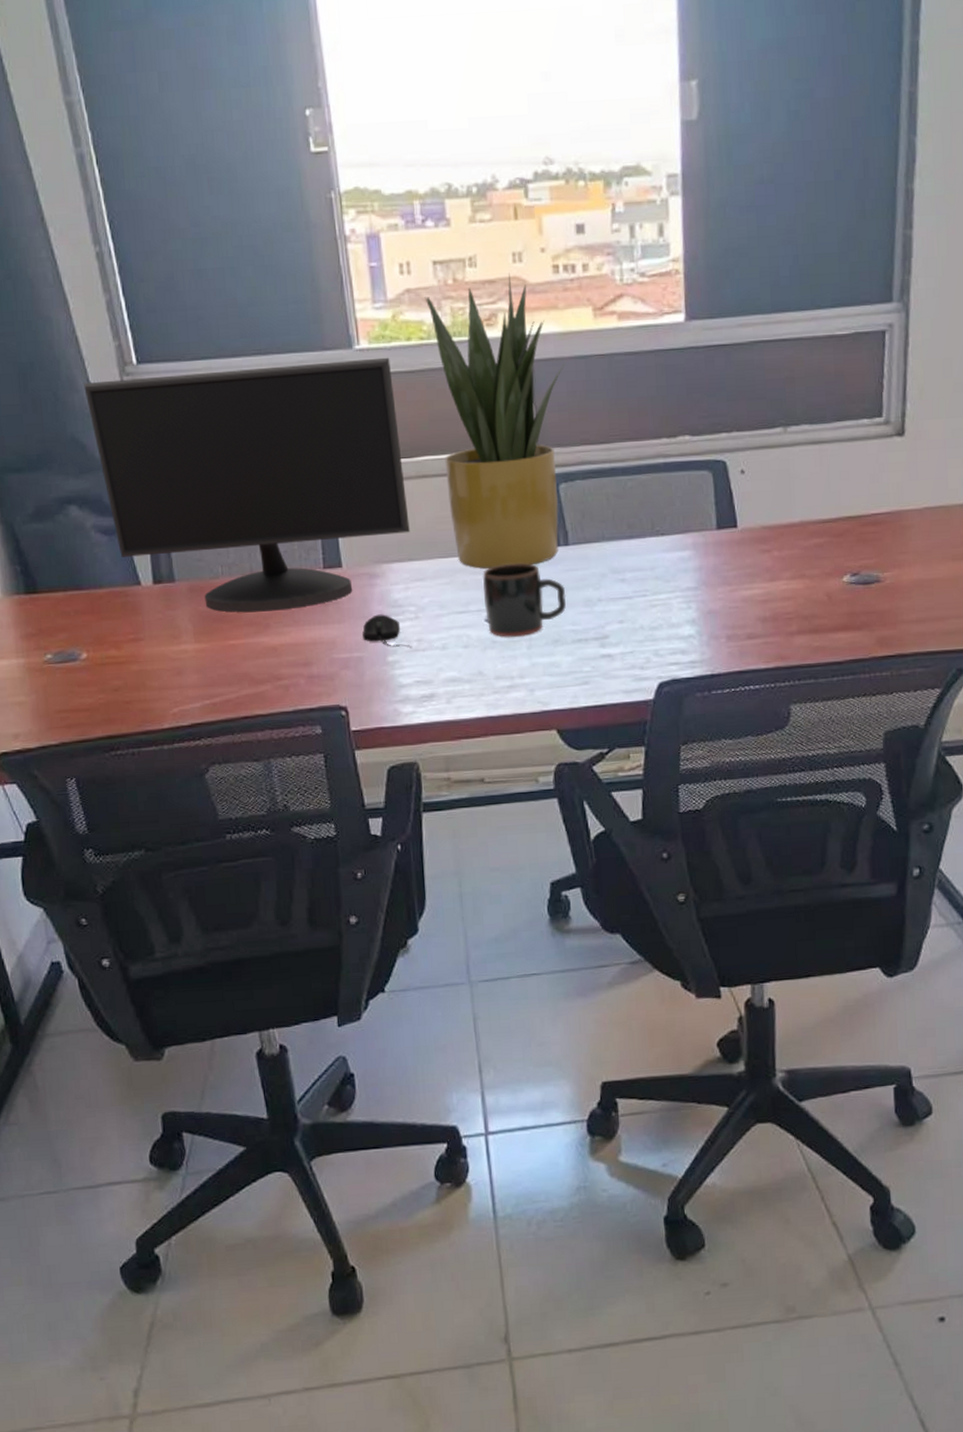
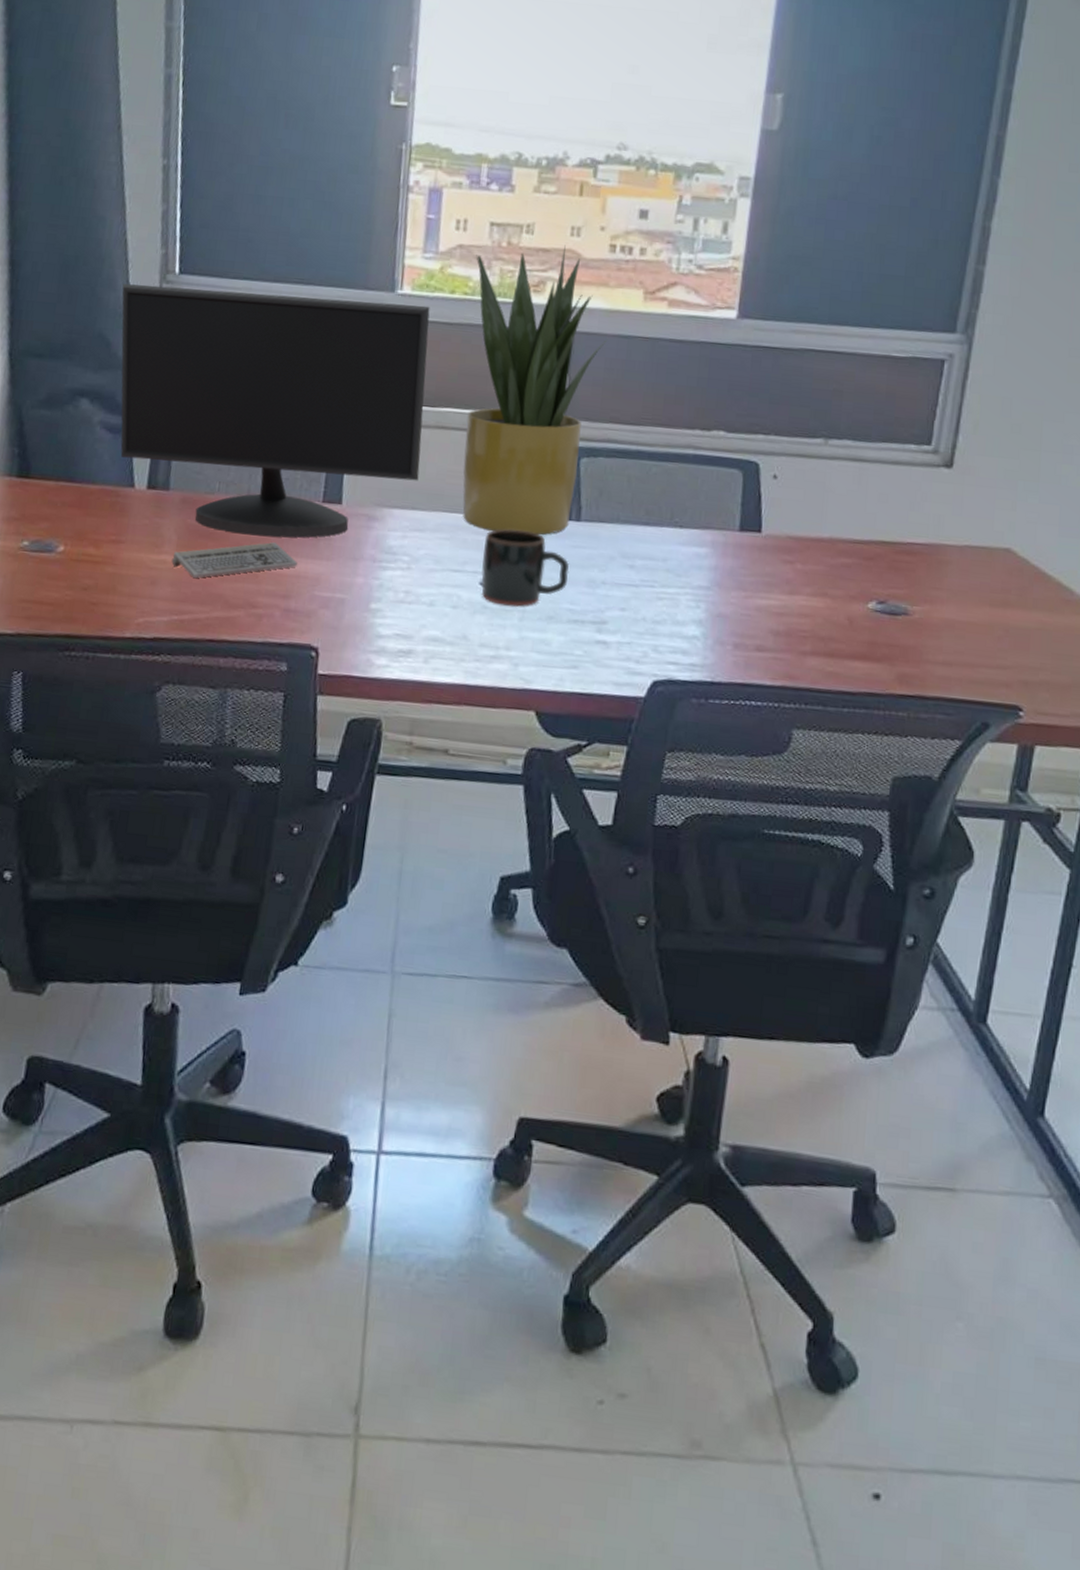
computer keyboard: none [192,615,311,662] -> present [171,542,297,579]
computer mouse: present [362,614,412,649] -> none [349,558,398,599]

